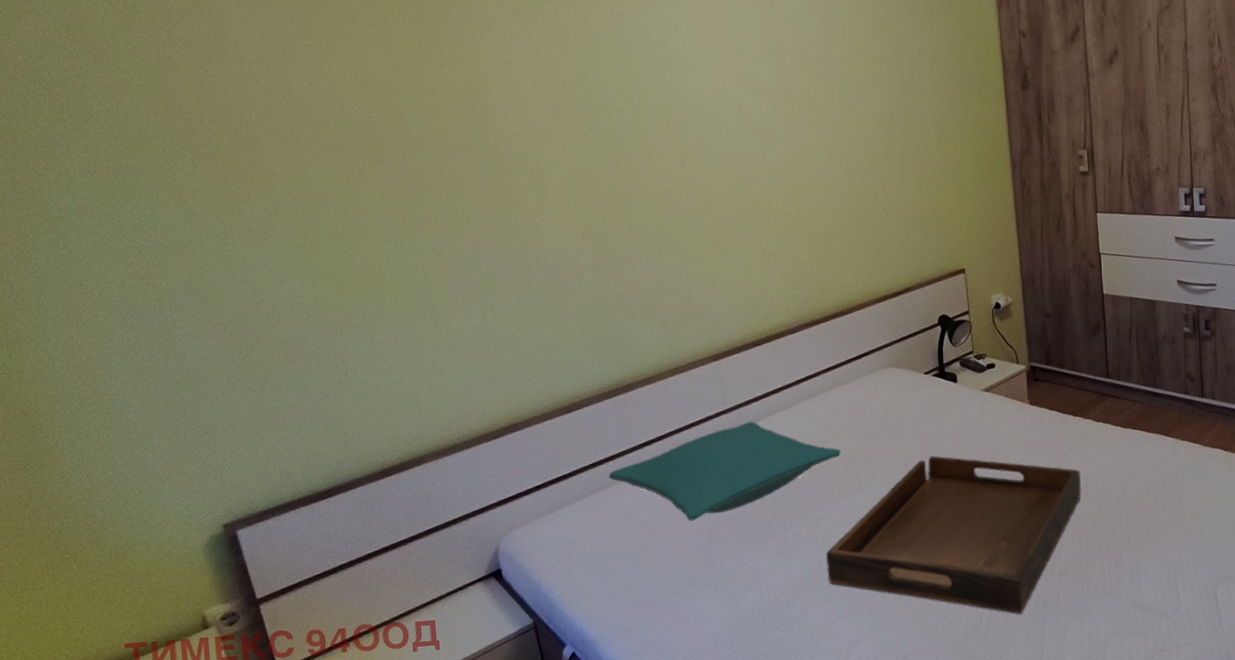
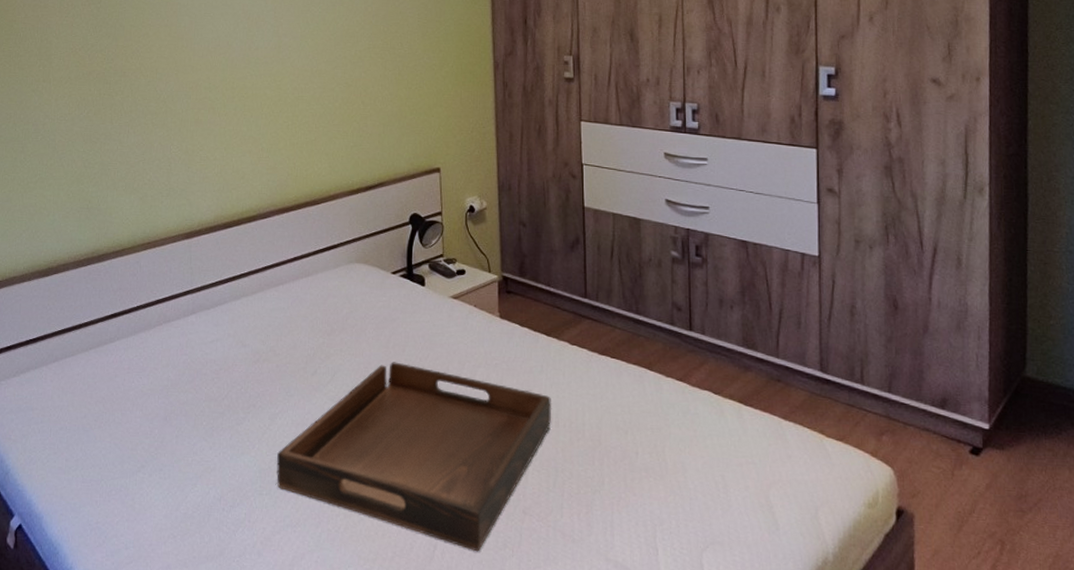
pillow: present [608,421,841,521] -> none [74,304,301,401]

